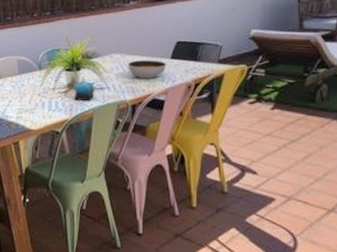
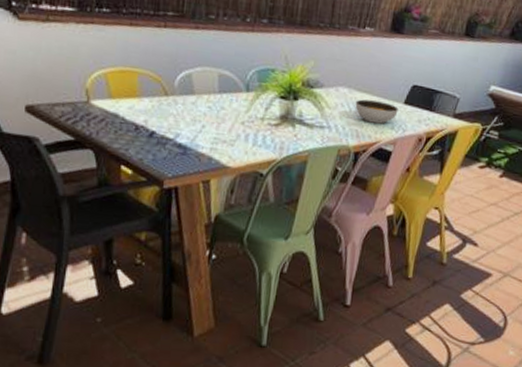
candle: present [74,81,94,101] -> none [286,114,313,141]

